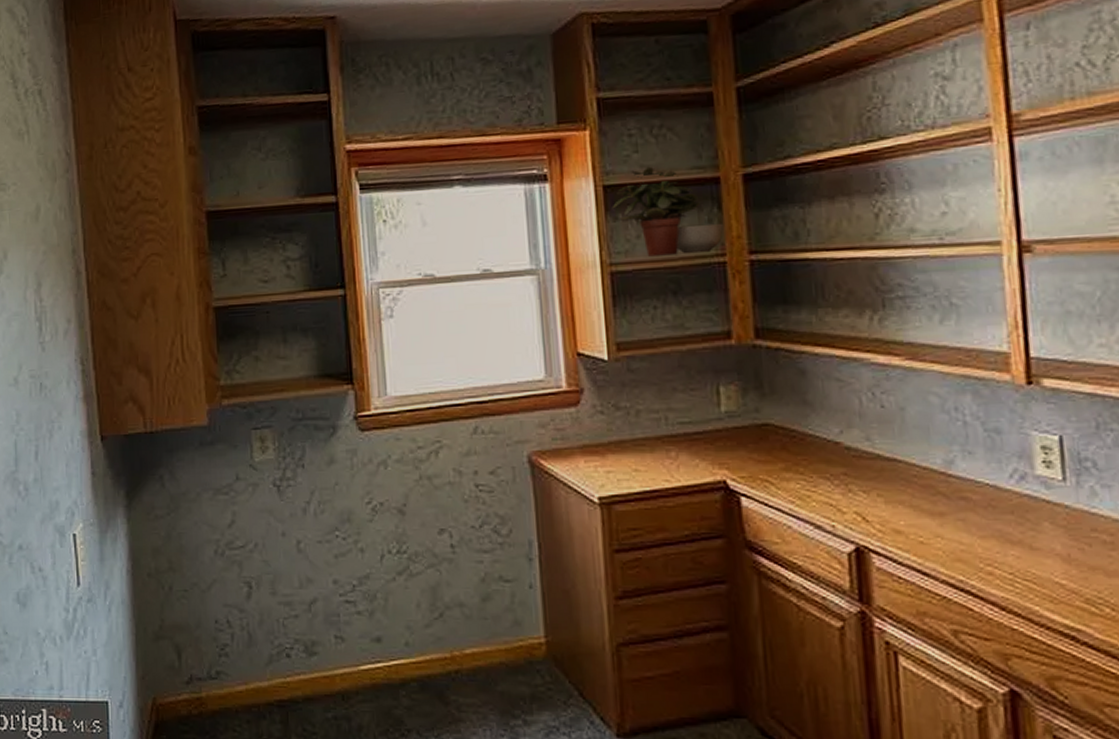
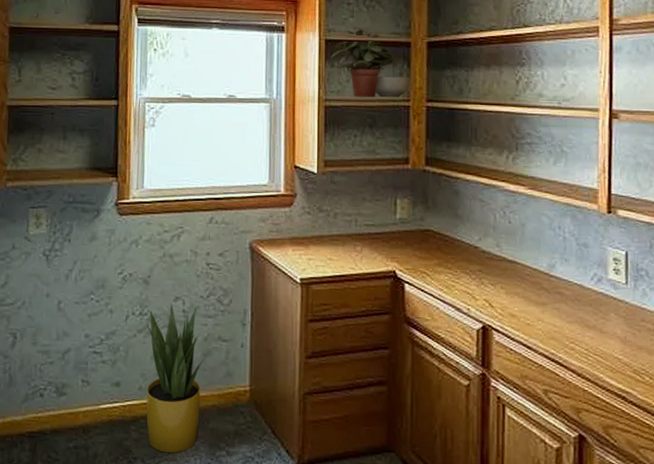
planter: none [407,538,486,723] -> present [146,304,207,453]

